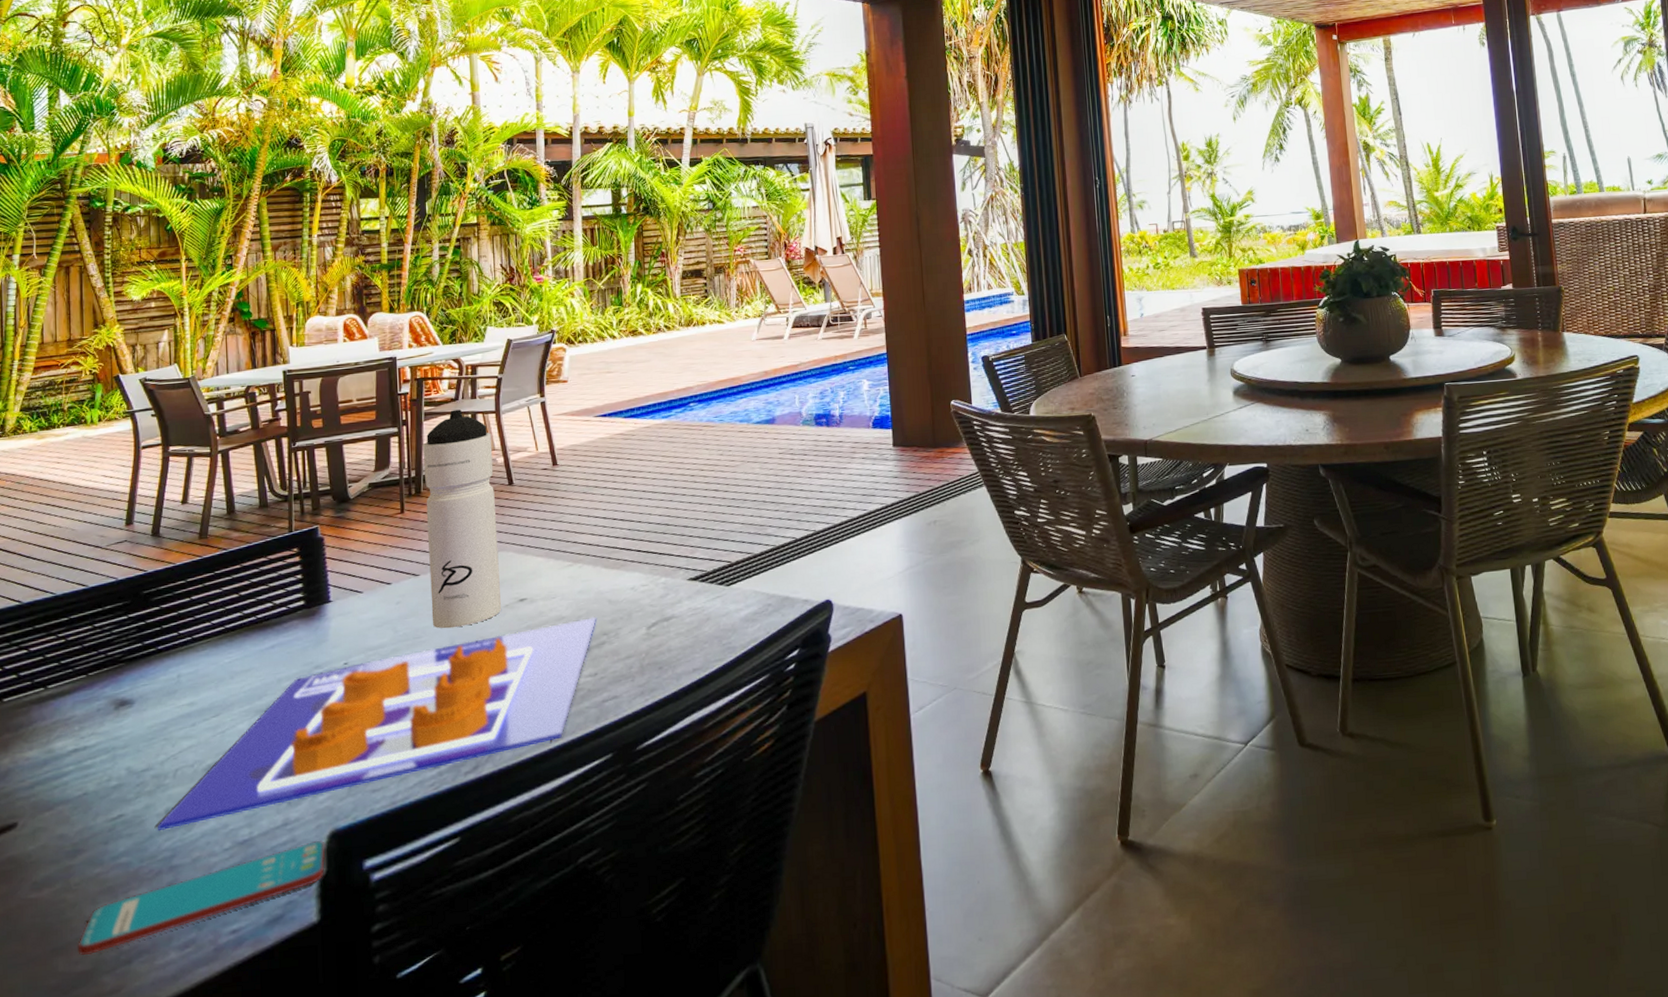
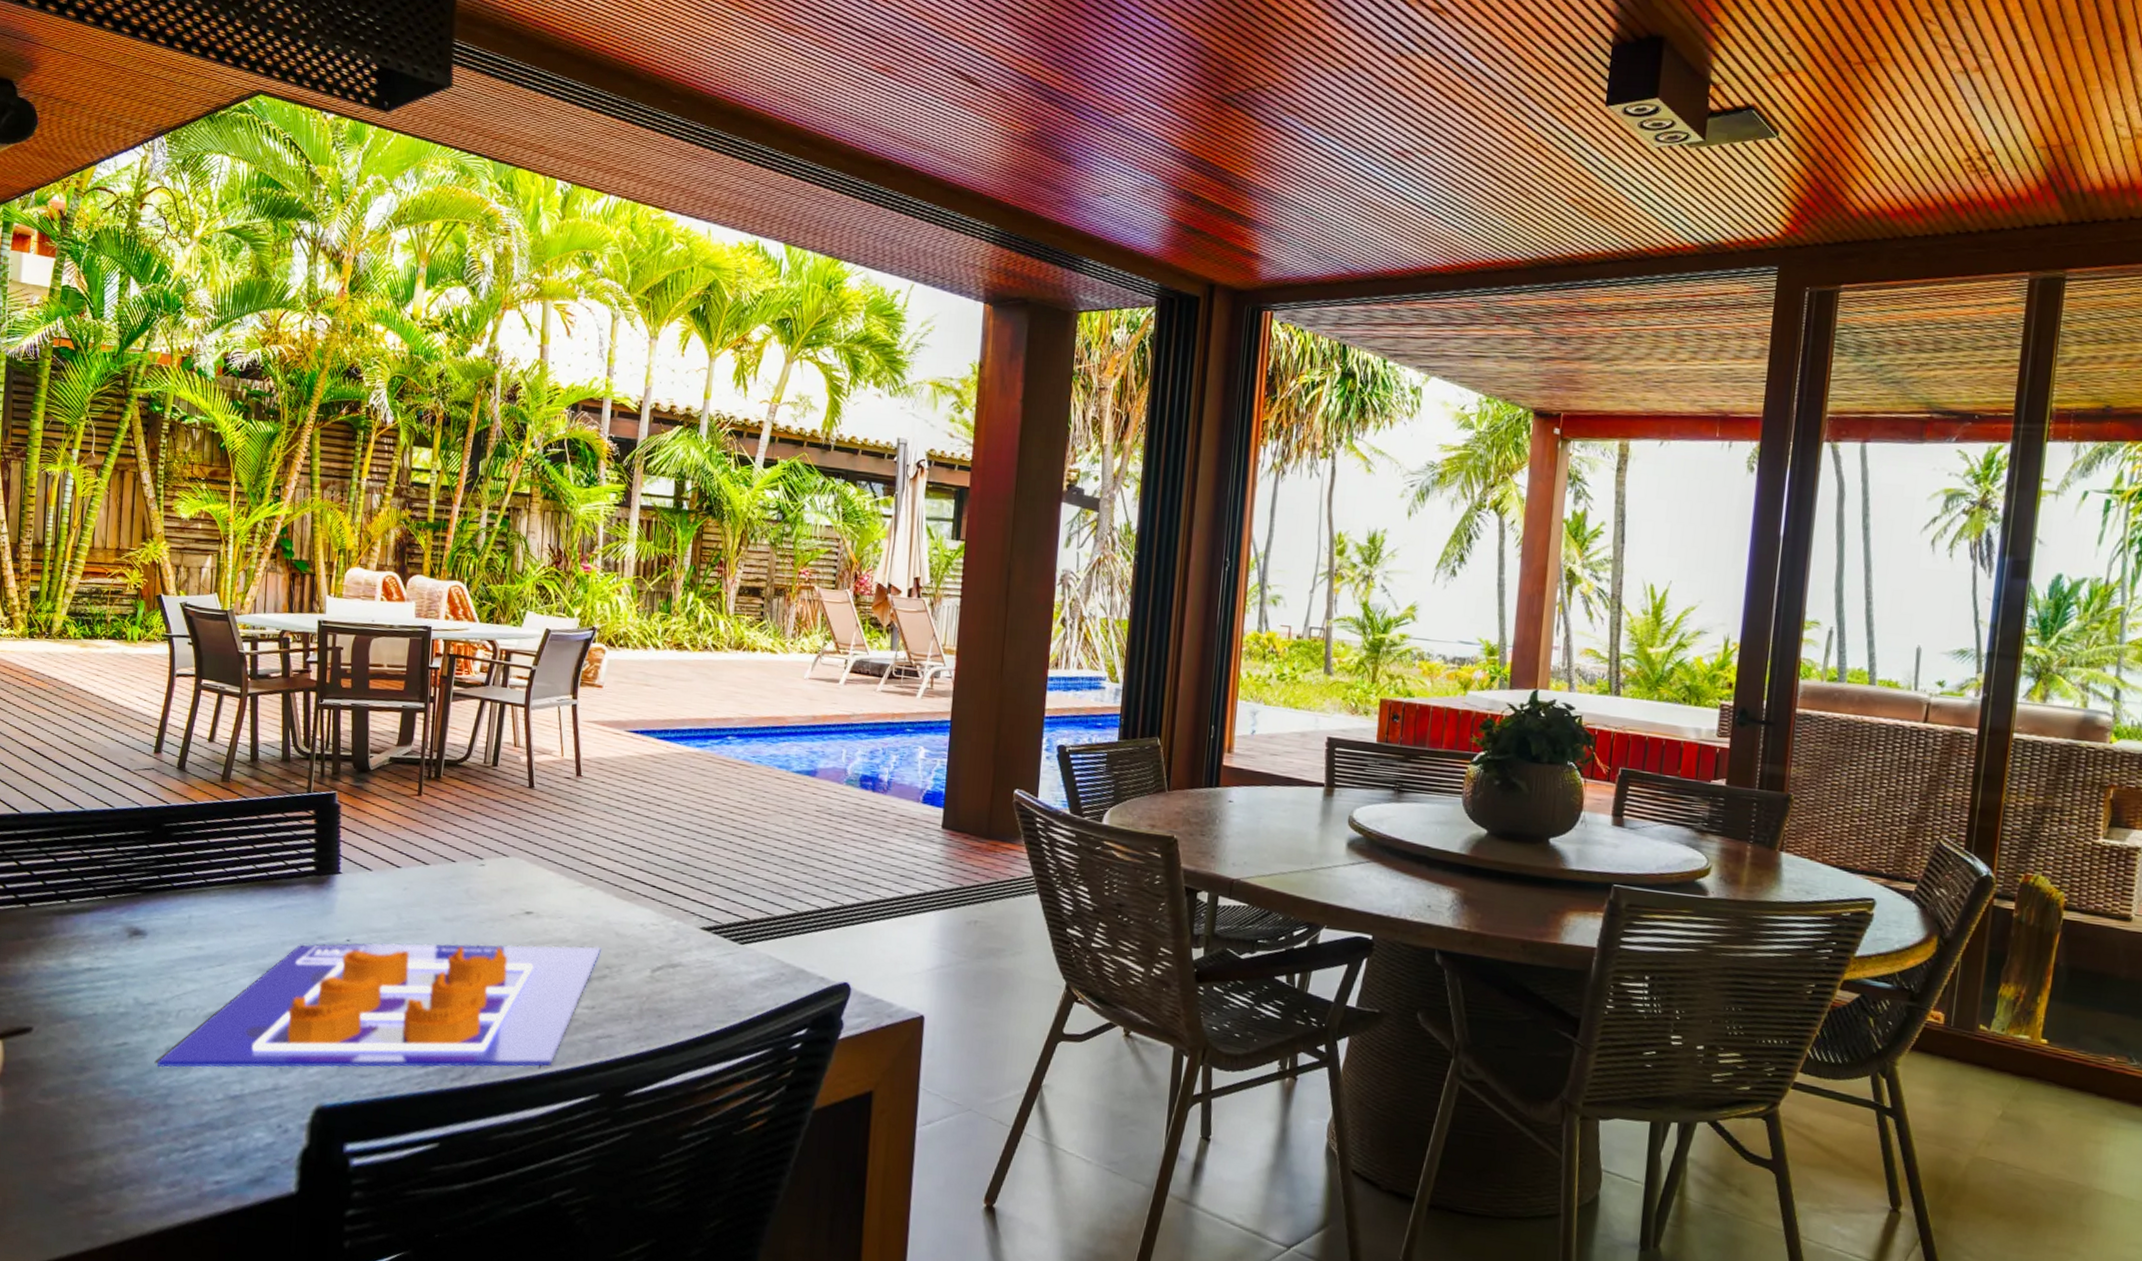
smartphone: present [78,840,326,955] -> none [76,1112,310,1171]
water bottle: present [422,409,502,629] -> none [437,695,518,928]

